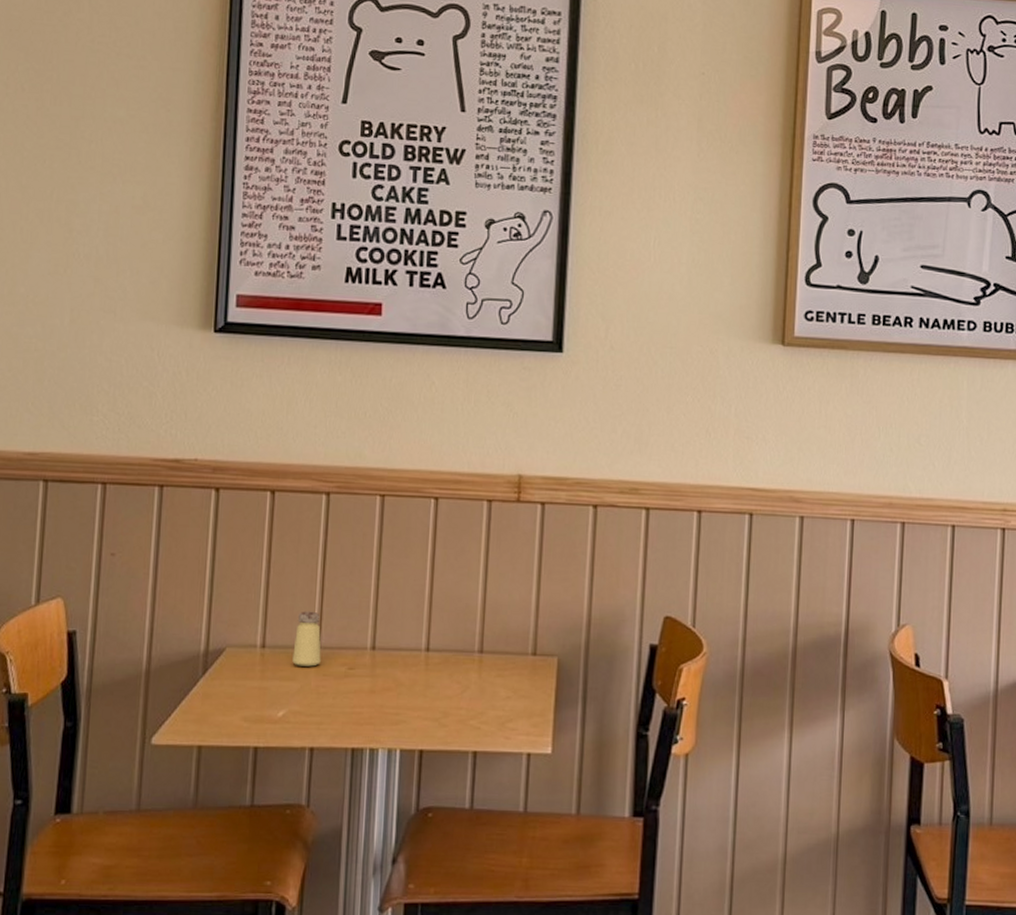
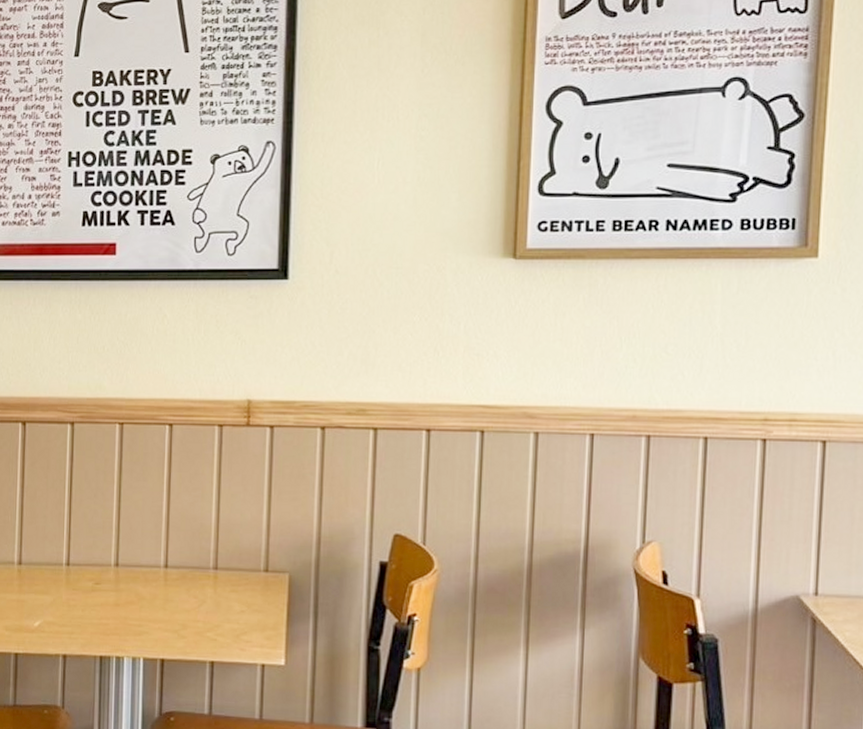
saltshaker: present [292,611,321,667] -> none [45,531,71,582]

